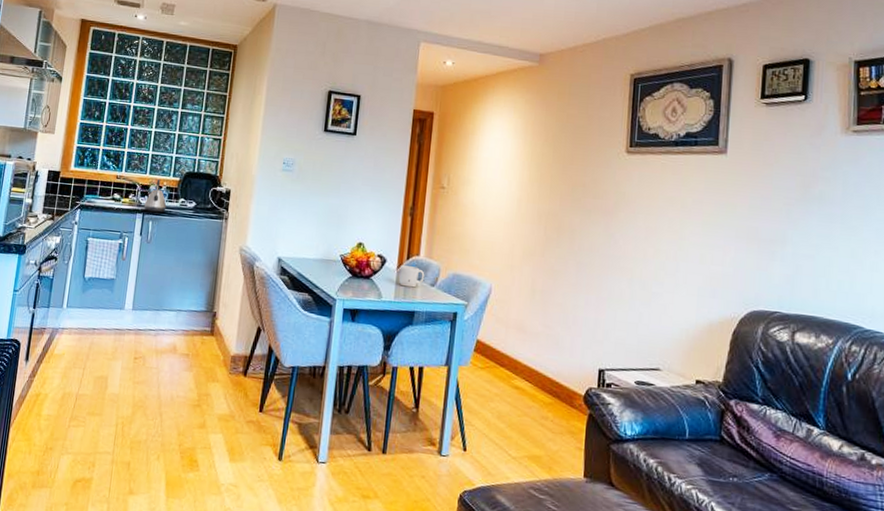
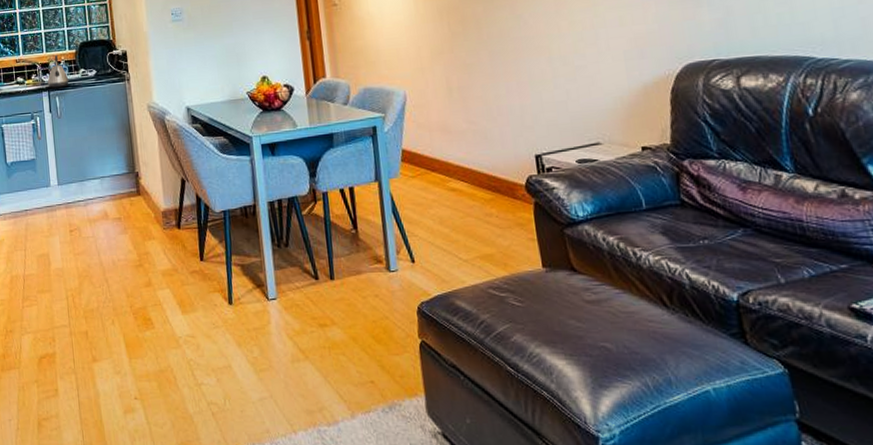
mug: present [399,265,425,288] -> none [309,89,336,111]

